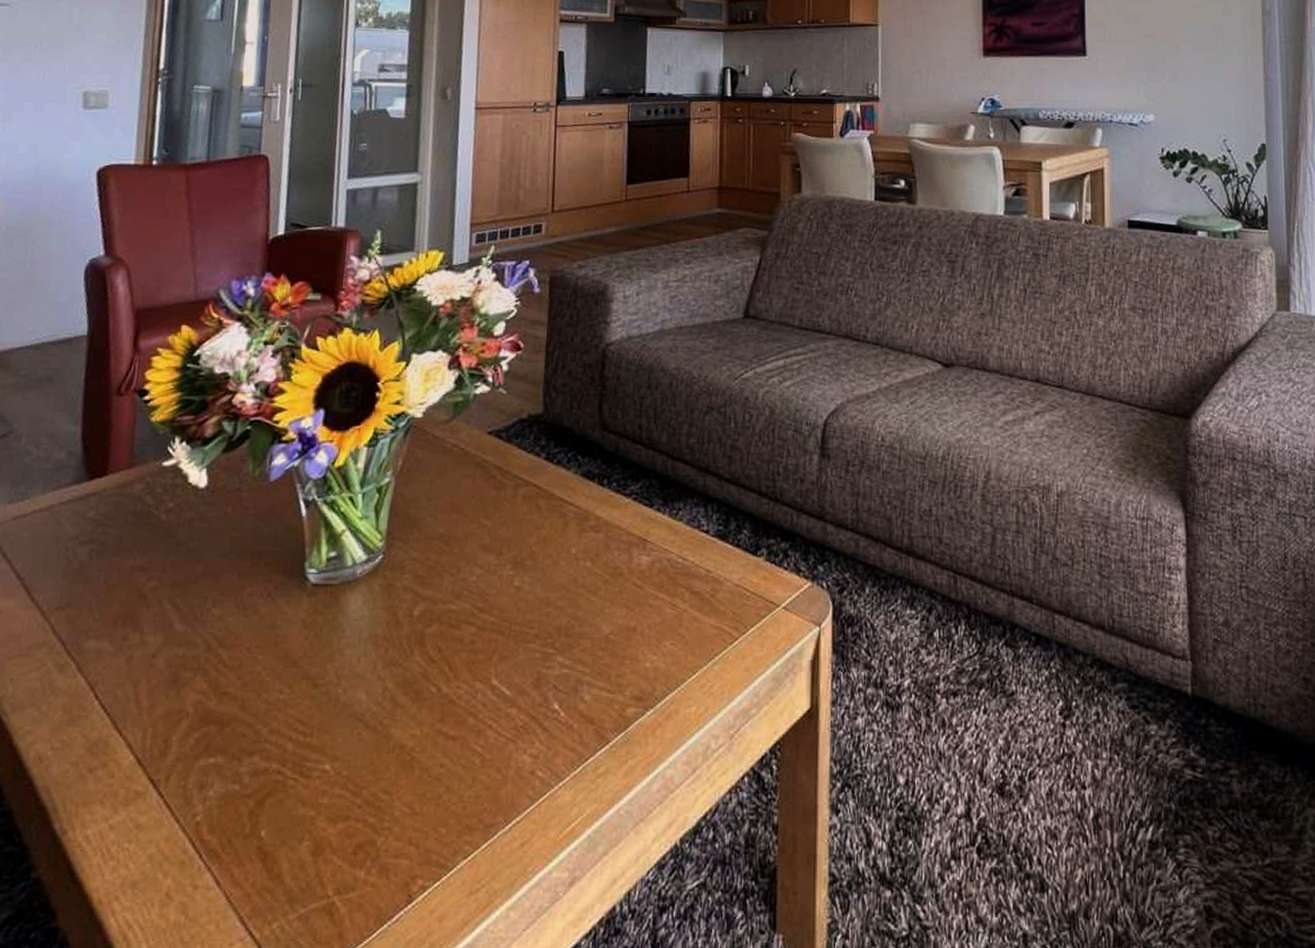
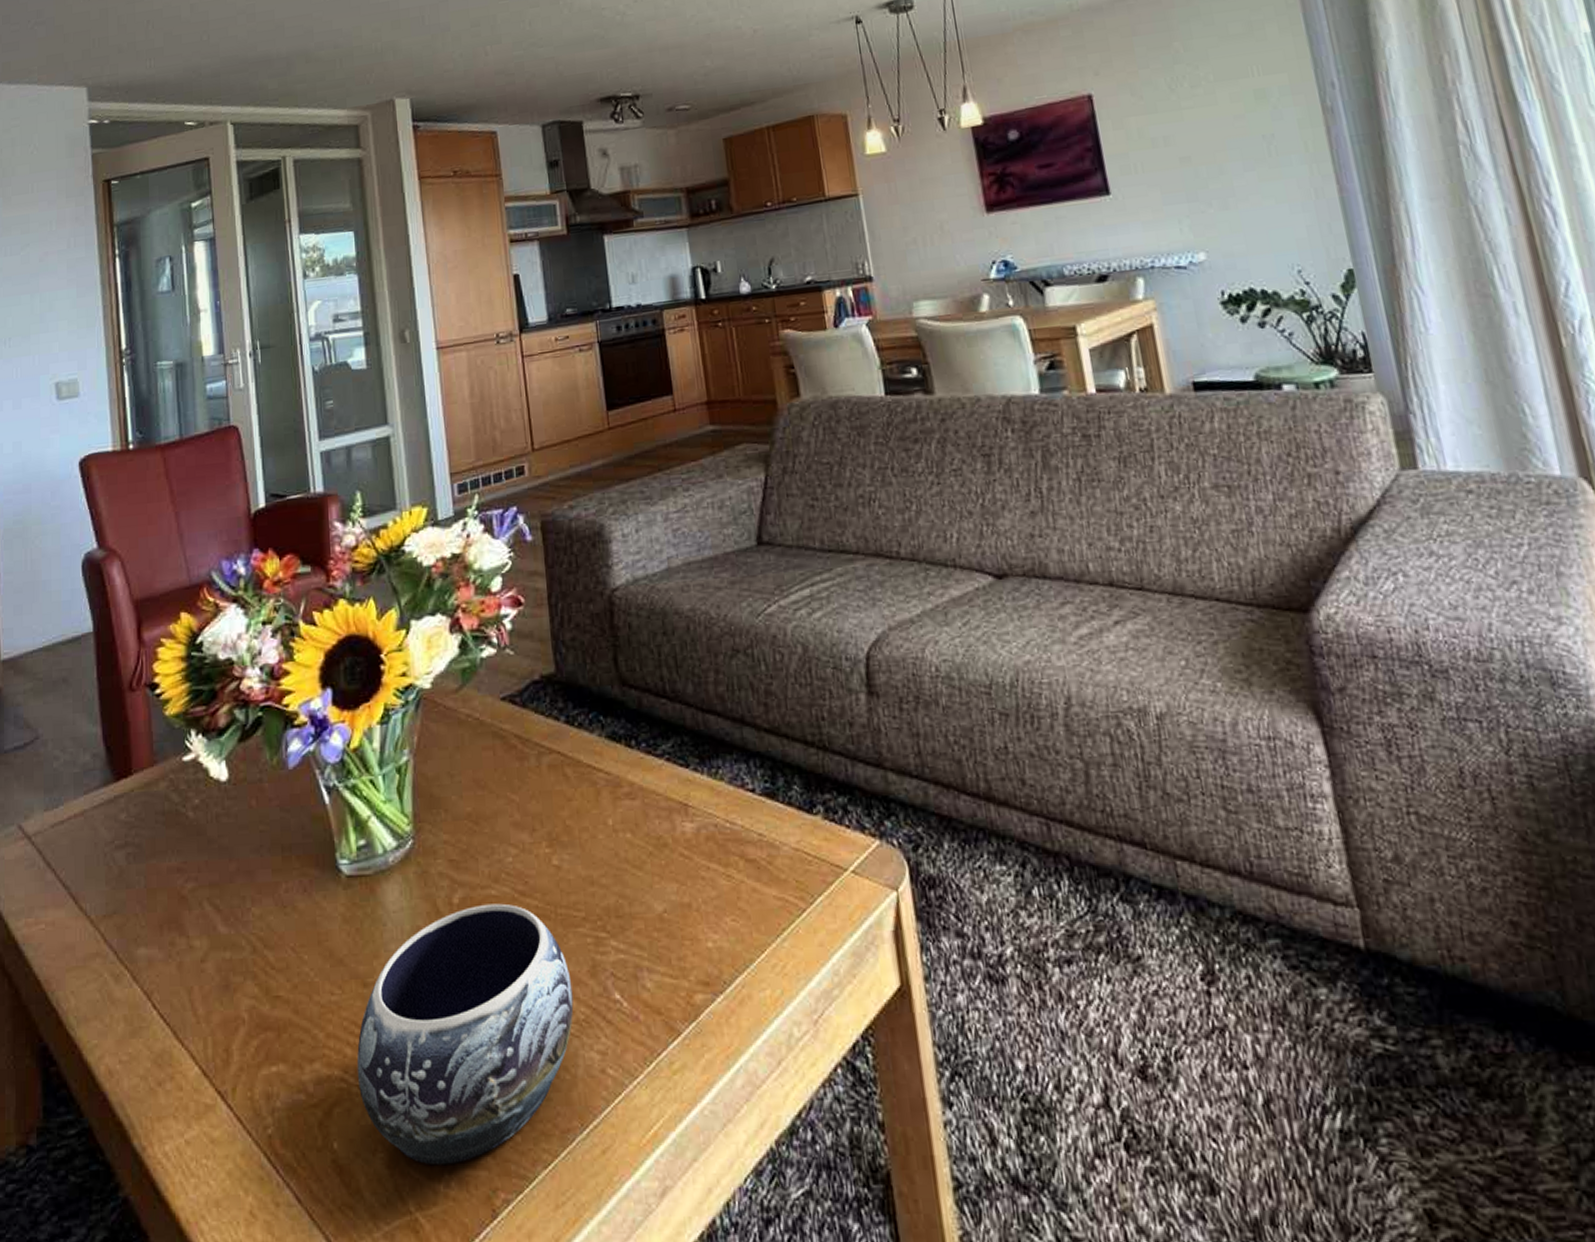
decorative bowl: none [294,618,516,854] -> present [356,903,574,1166]

